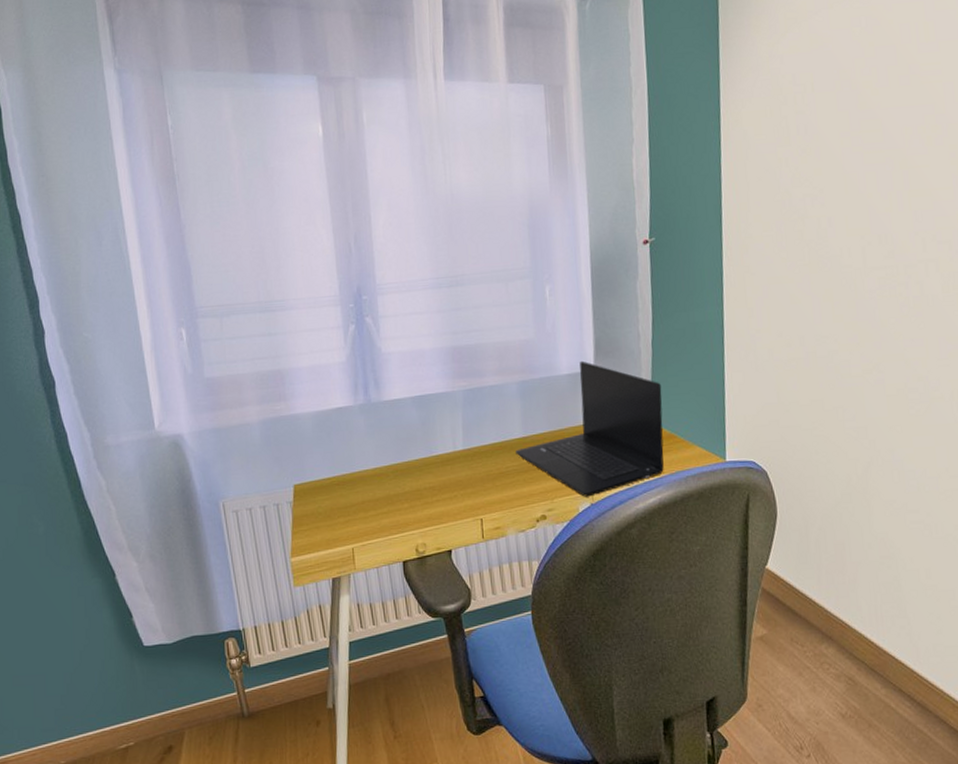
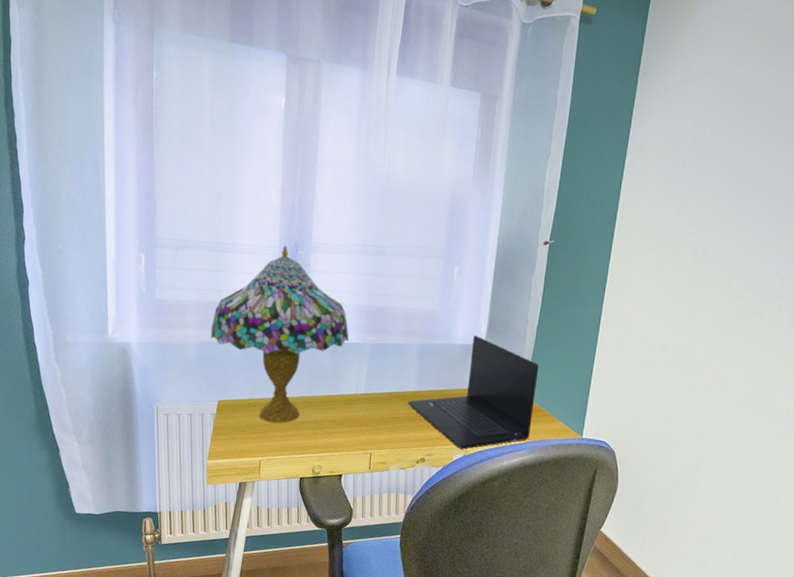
table lamp: none [273,292,436,501] -> present [210,245,349,423]

